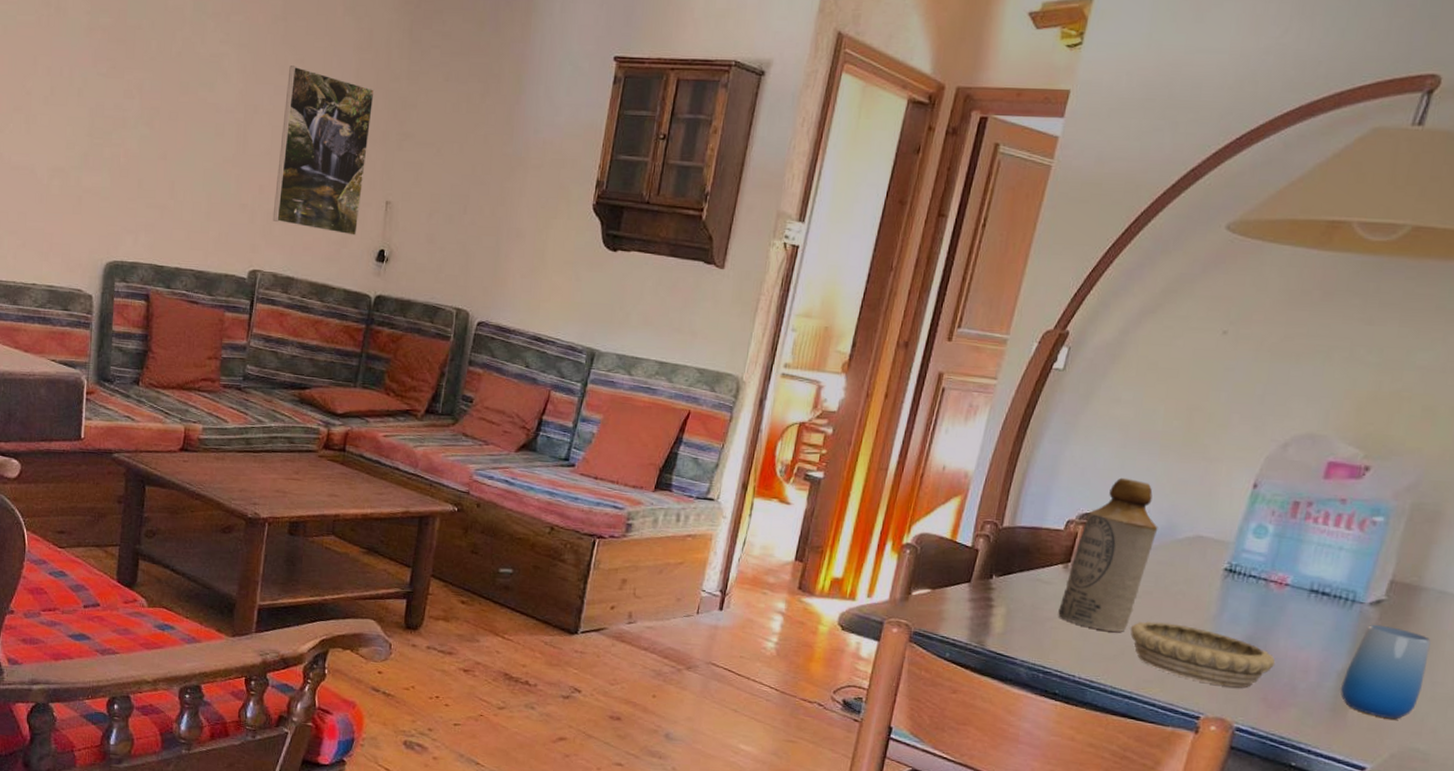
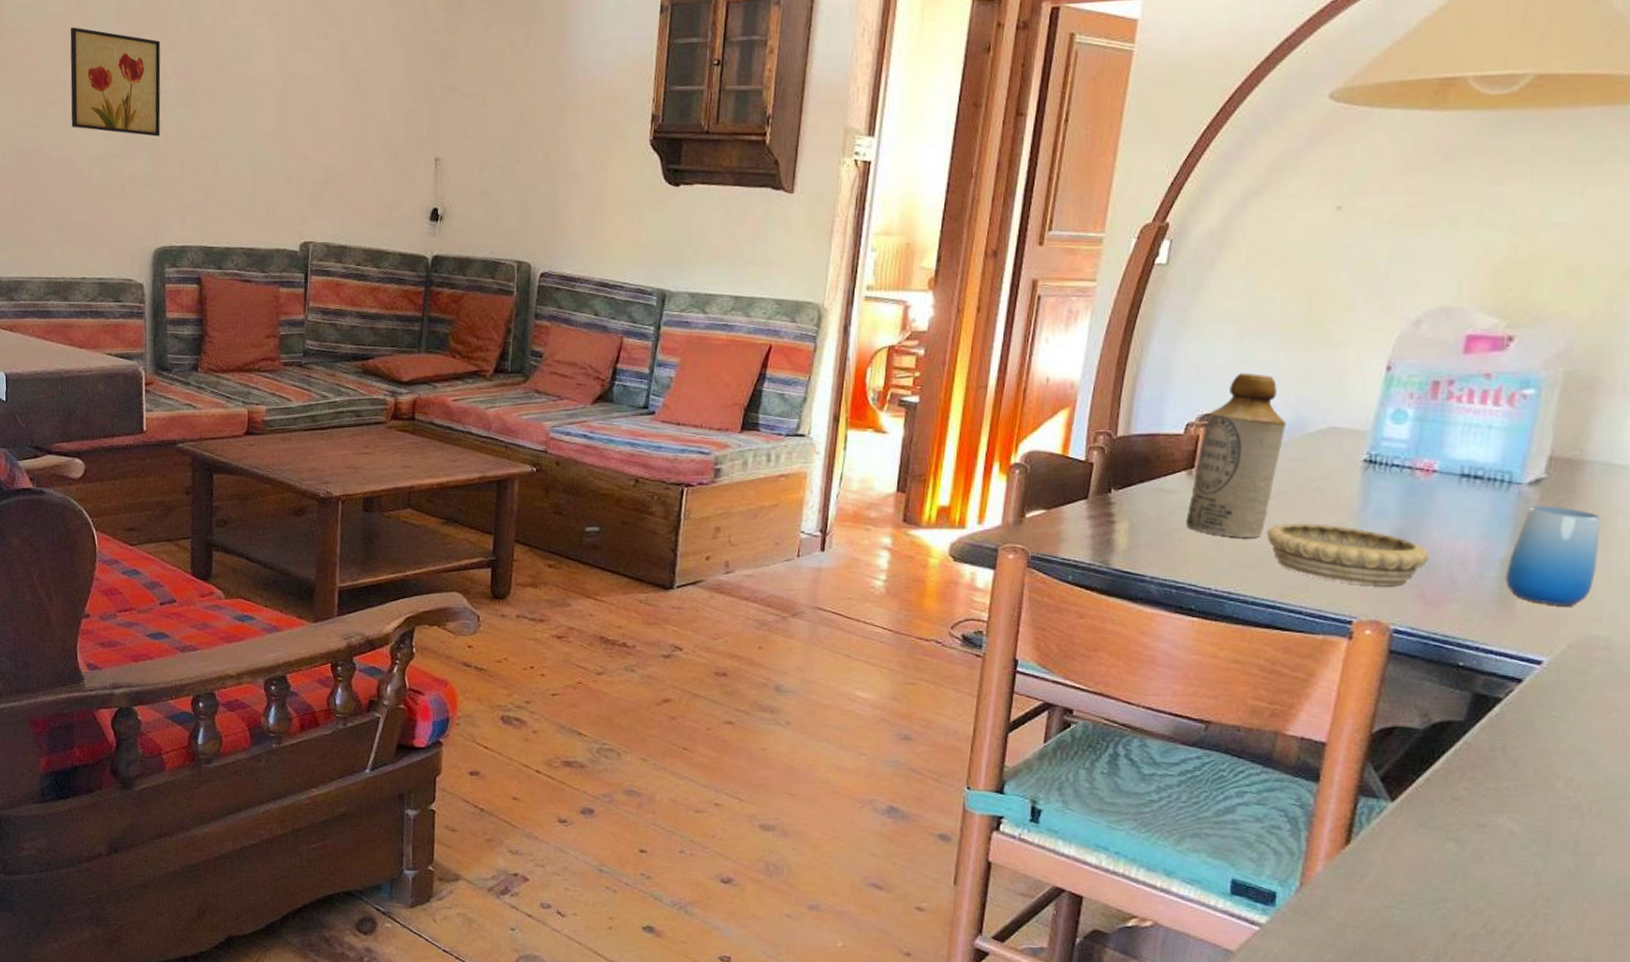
wall art: none [33,37,129,153] -> present [70,27,161,137]
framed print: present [272,65,375,237] -> none [320,29,414,198]

